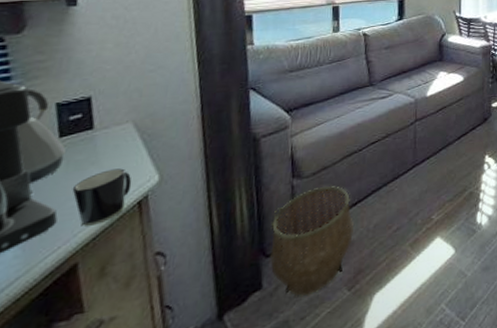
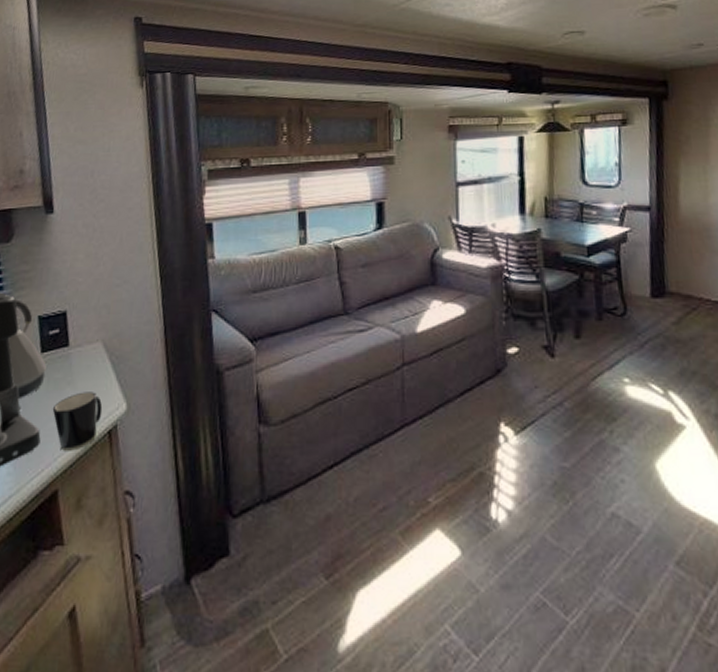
basket: present [269,185,353,298] -> none [237,438,329,576]

